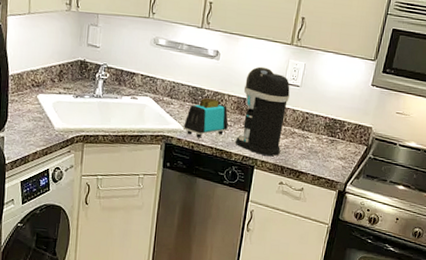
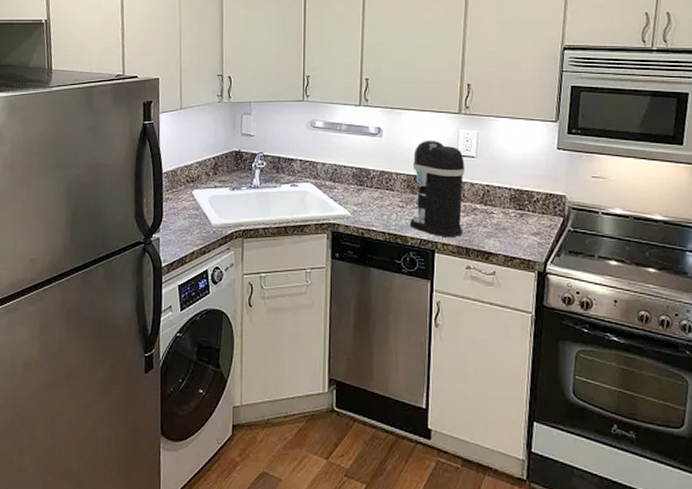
toaster: present [183,97,229,138] -> none [350,178,400,223]

